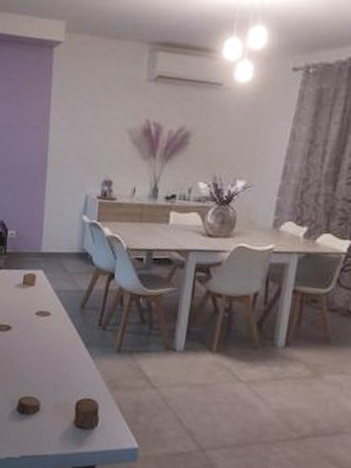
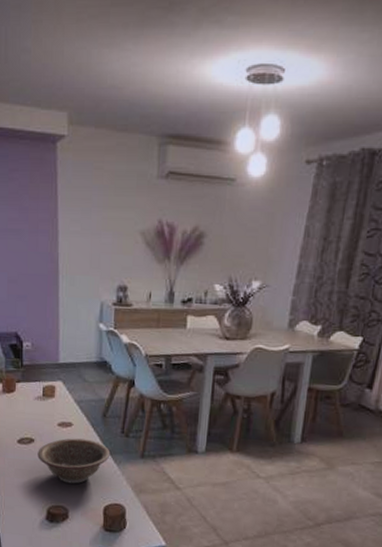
decorative bowl: none [13,327,86,376] -> present [37,438,110,484]

